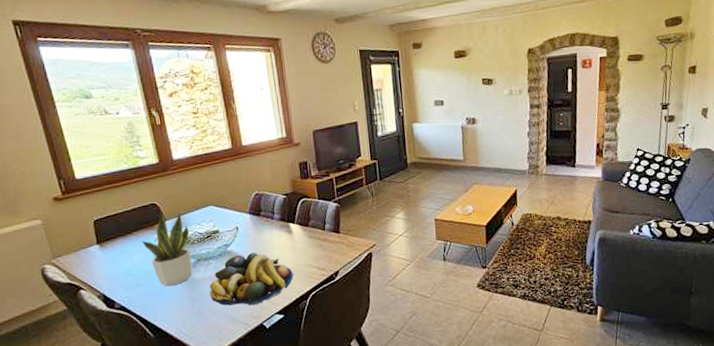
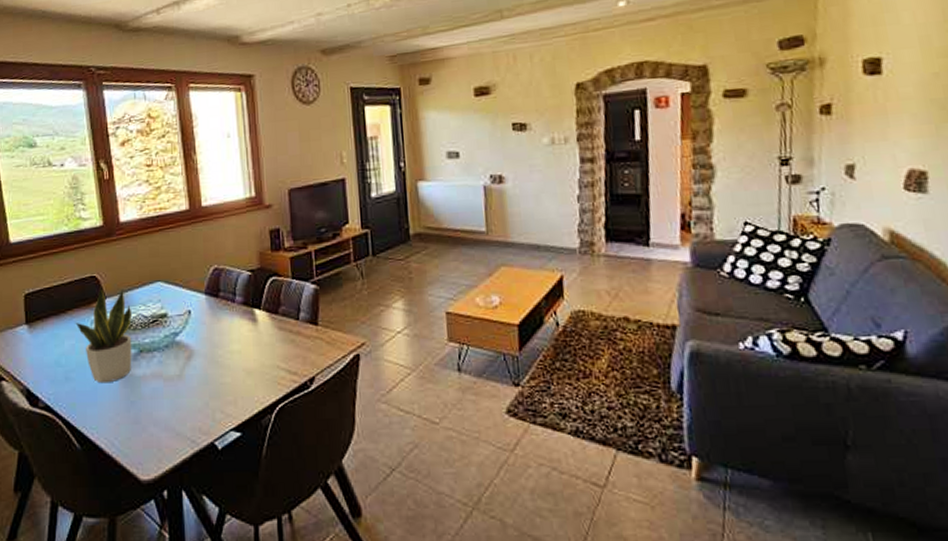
fruit bowl: present [209,252,293,306] -> none [151,344,256,417]

